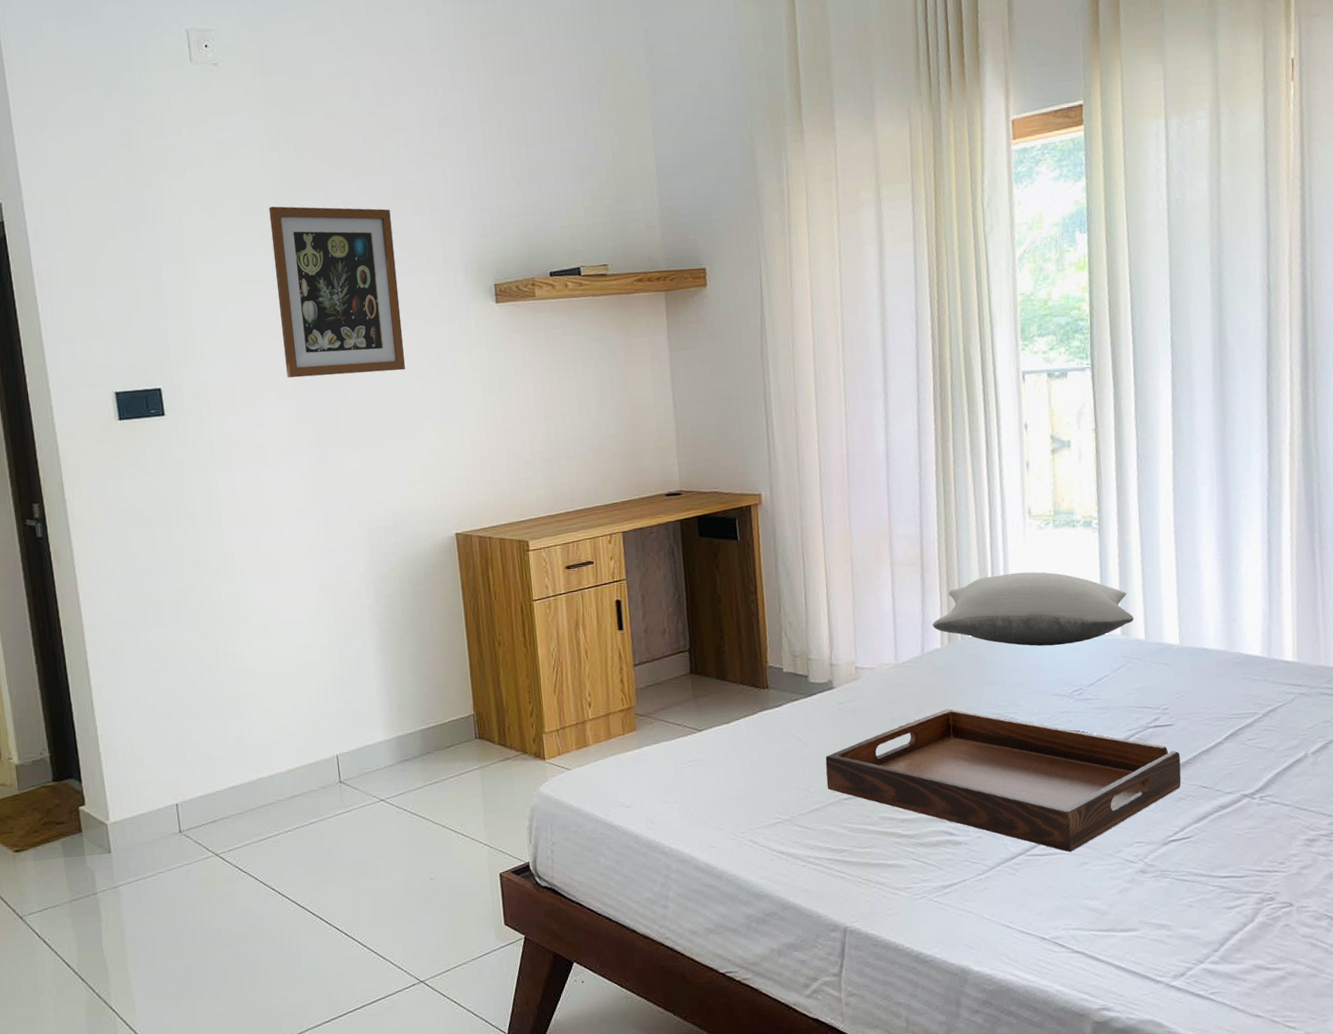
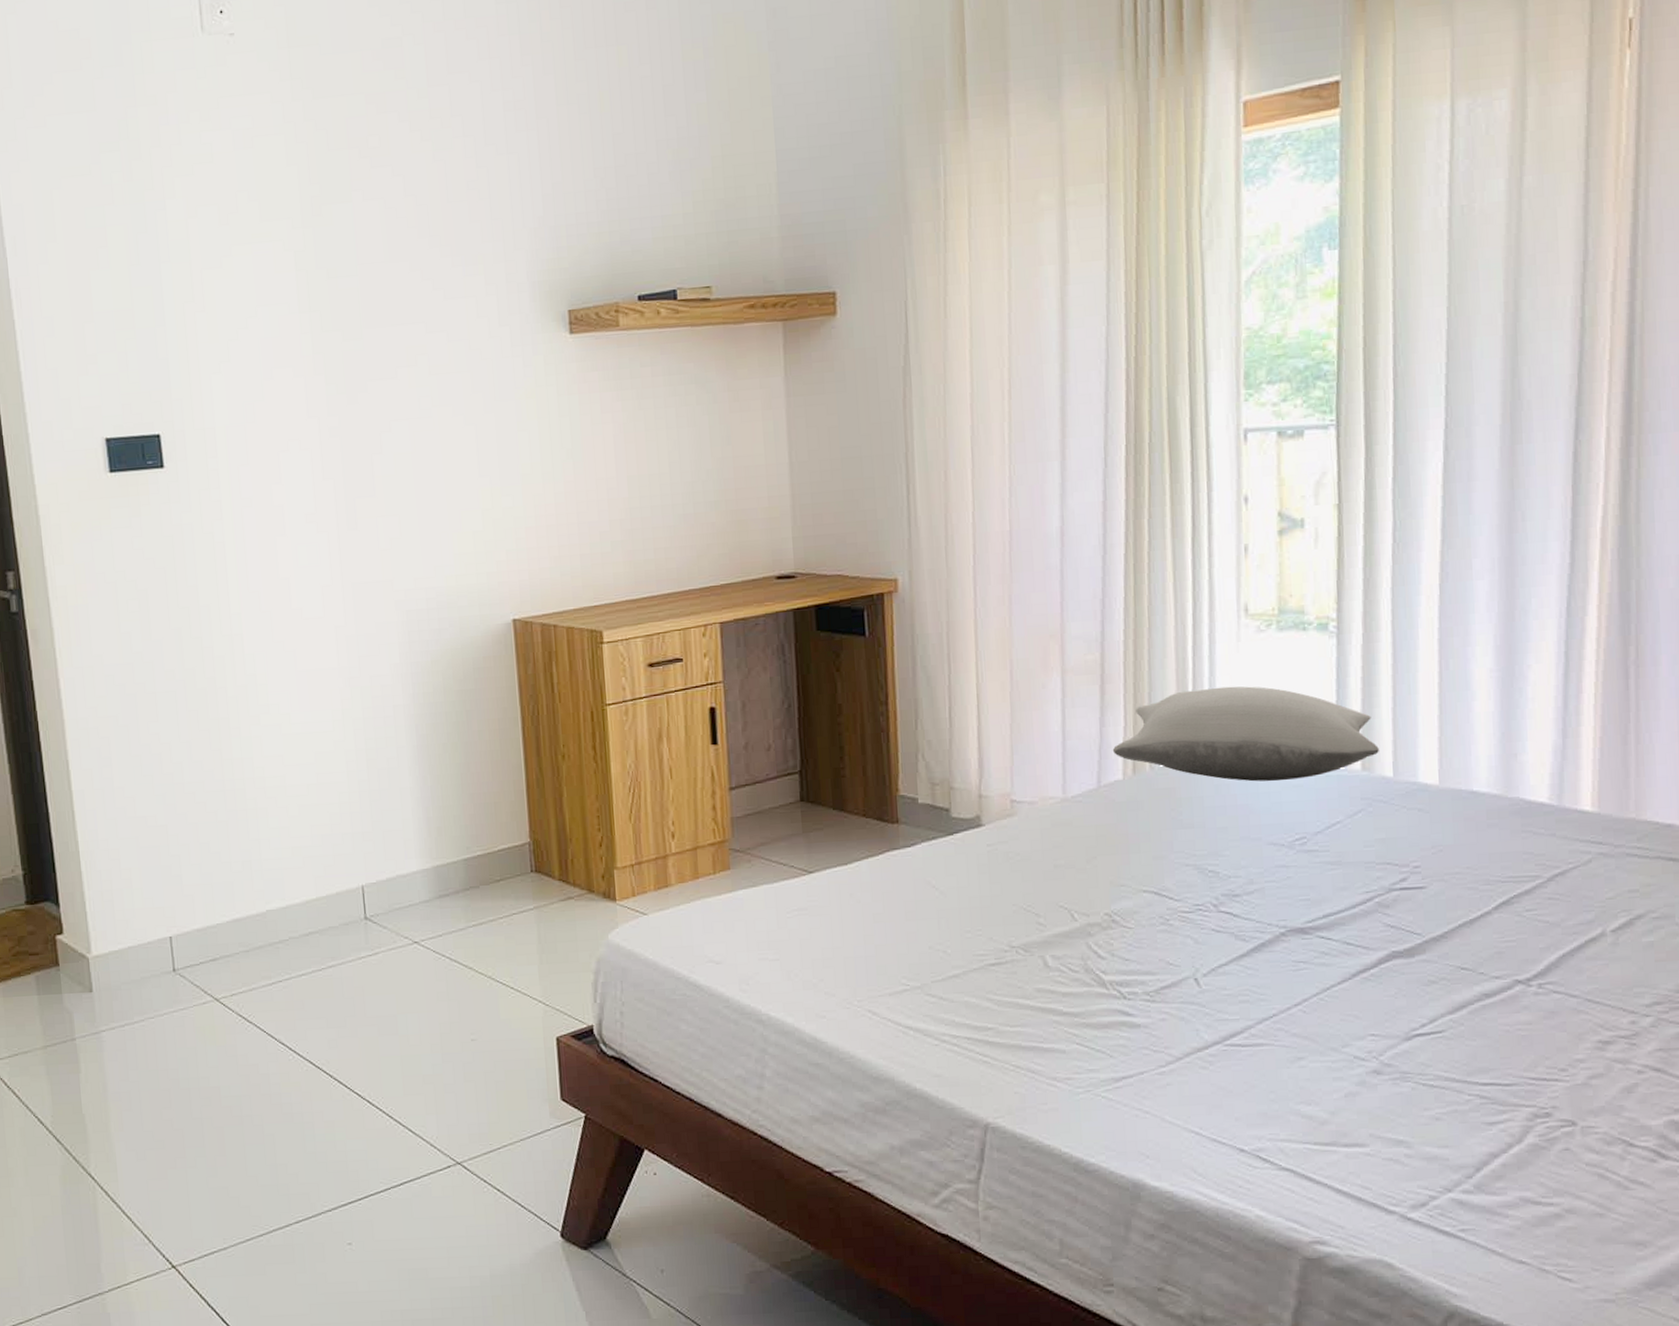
wall art: present [269,206,406,378] -> none [293,211,456,424]
serving tray: present [825,709,1181,852] -> none [968,857,1434,1043]

